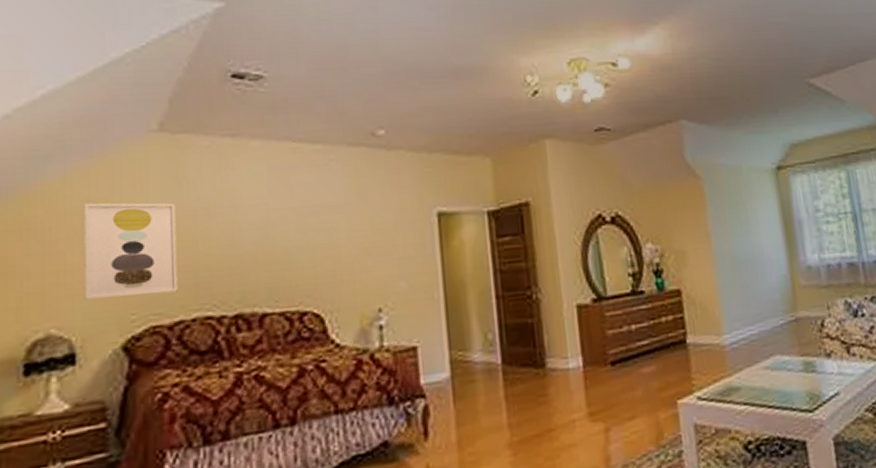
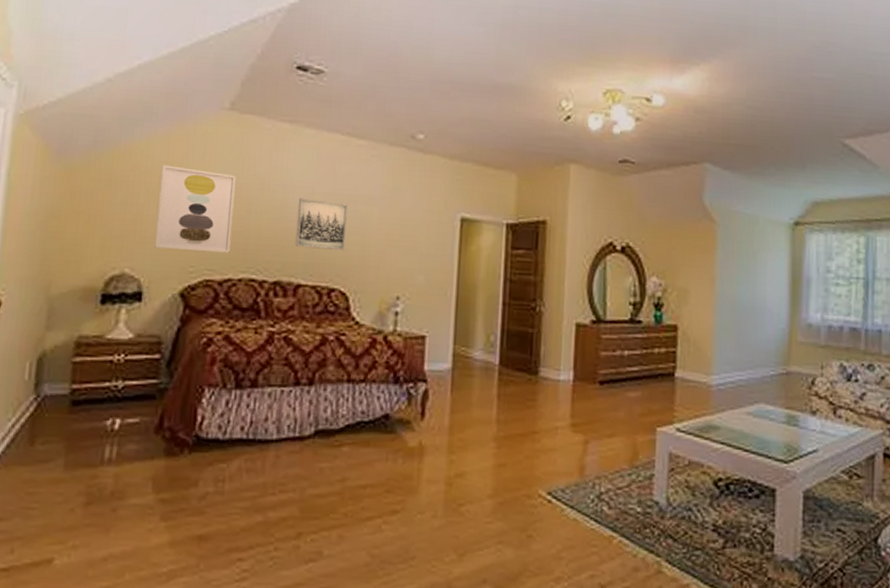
wall art: none [252,216,312,272] -> present [295,198,348,250]

